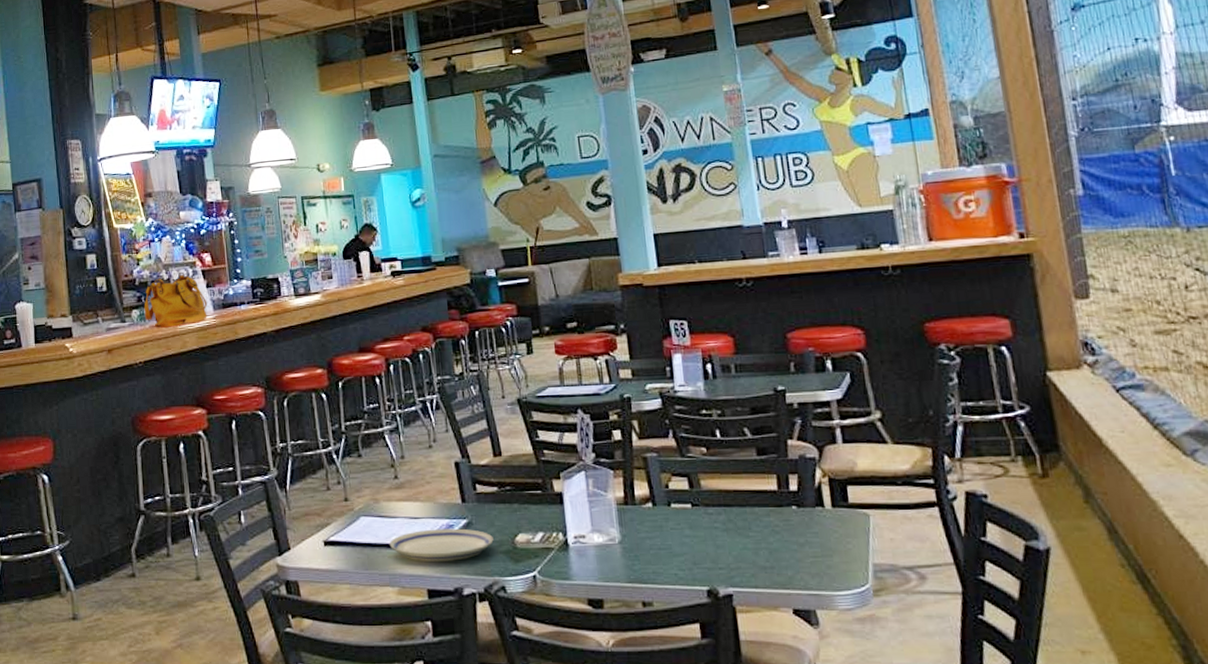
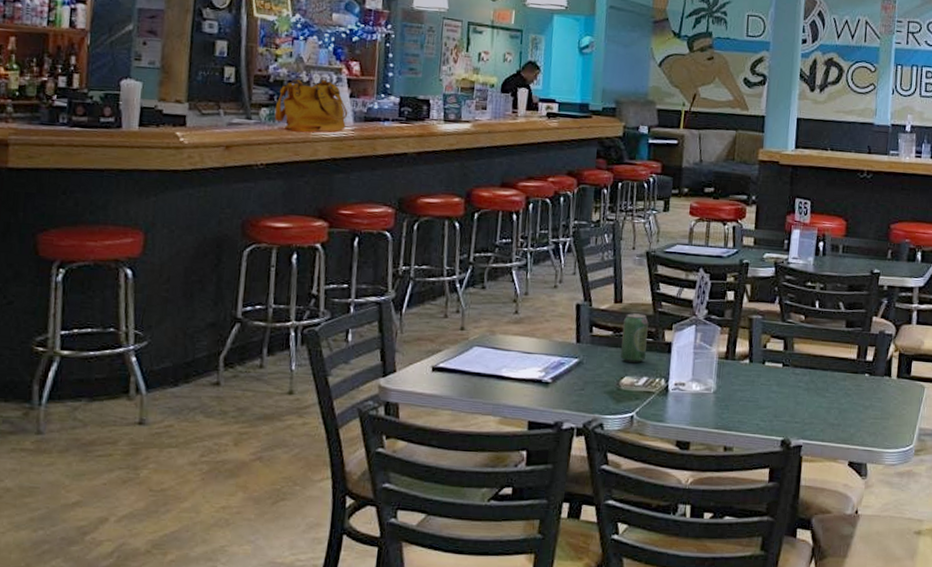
plate: present [389,528,494,563] -> none [498,365,600,397]
beverage can: none [506,465,537,519] -> present [621,313,649,364]

